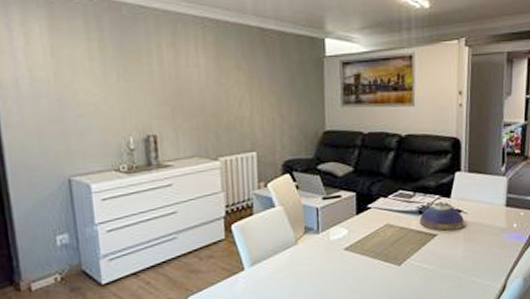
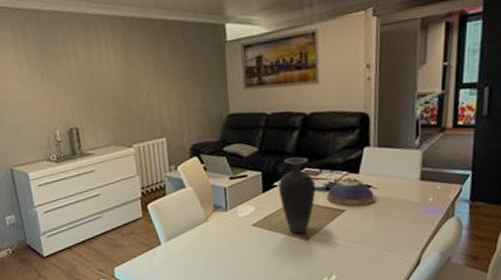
vase: none [373,178,410,259] -> present [279,157,316,234]

